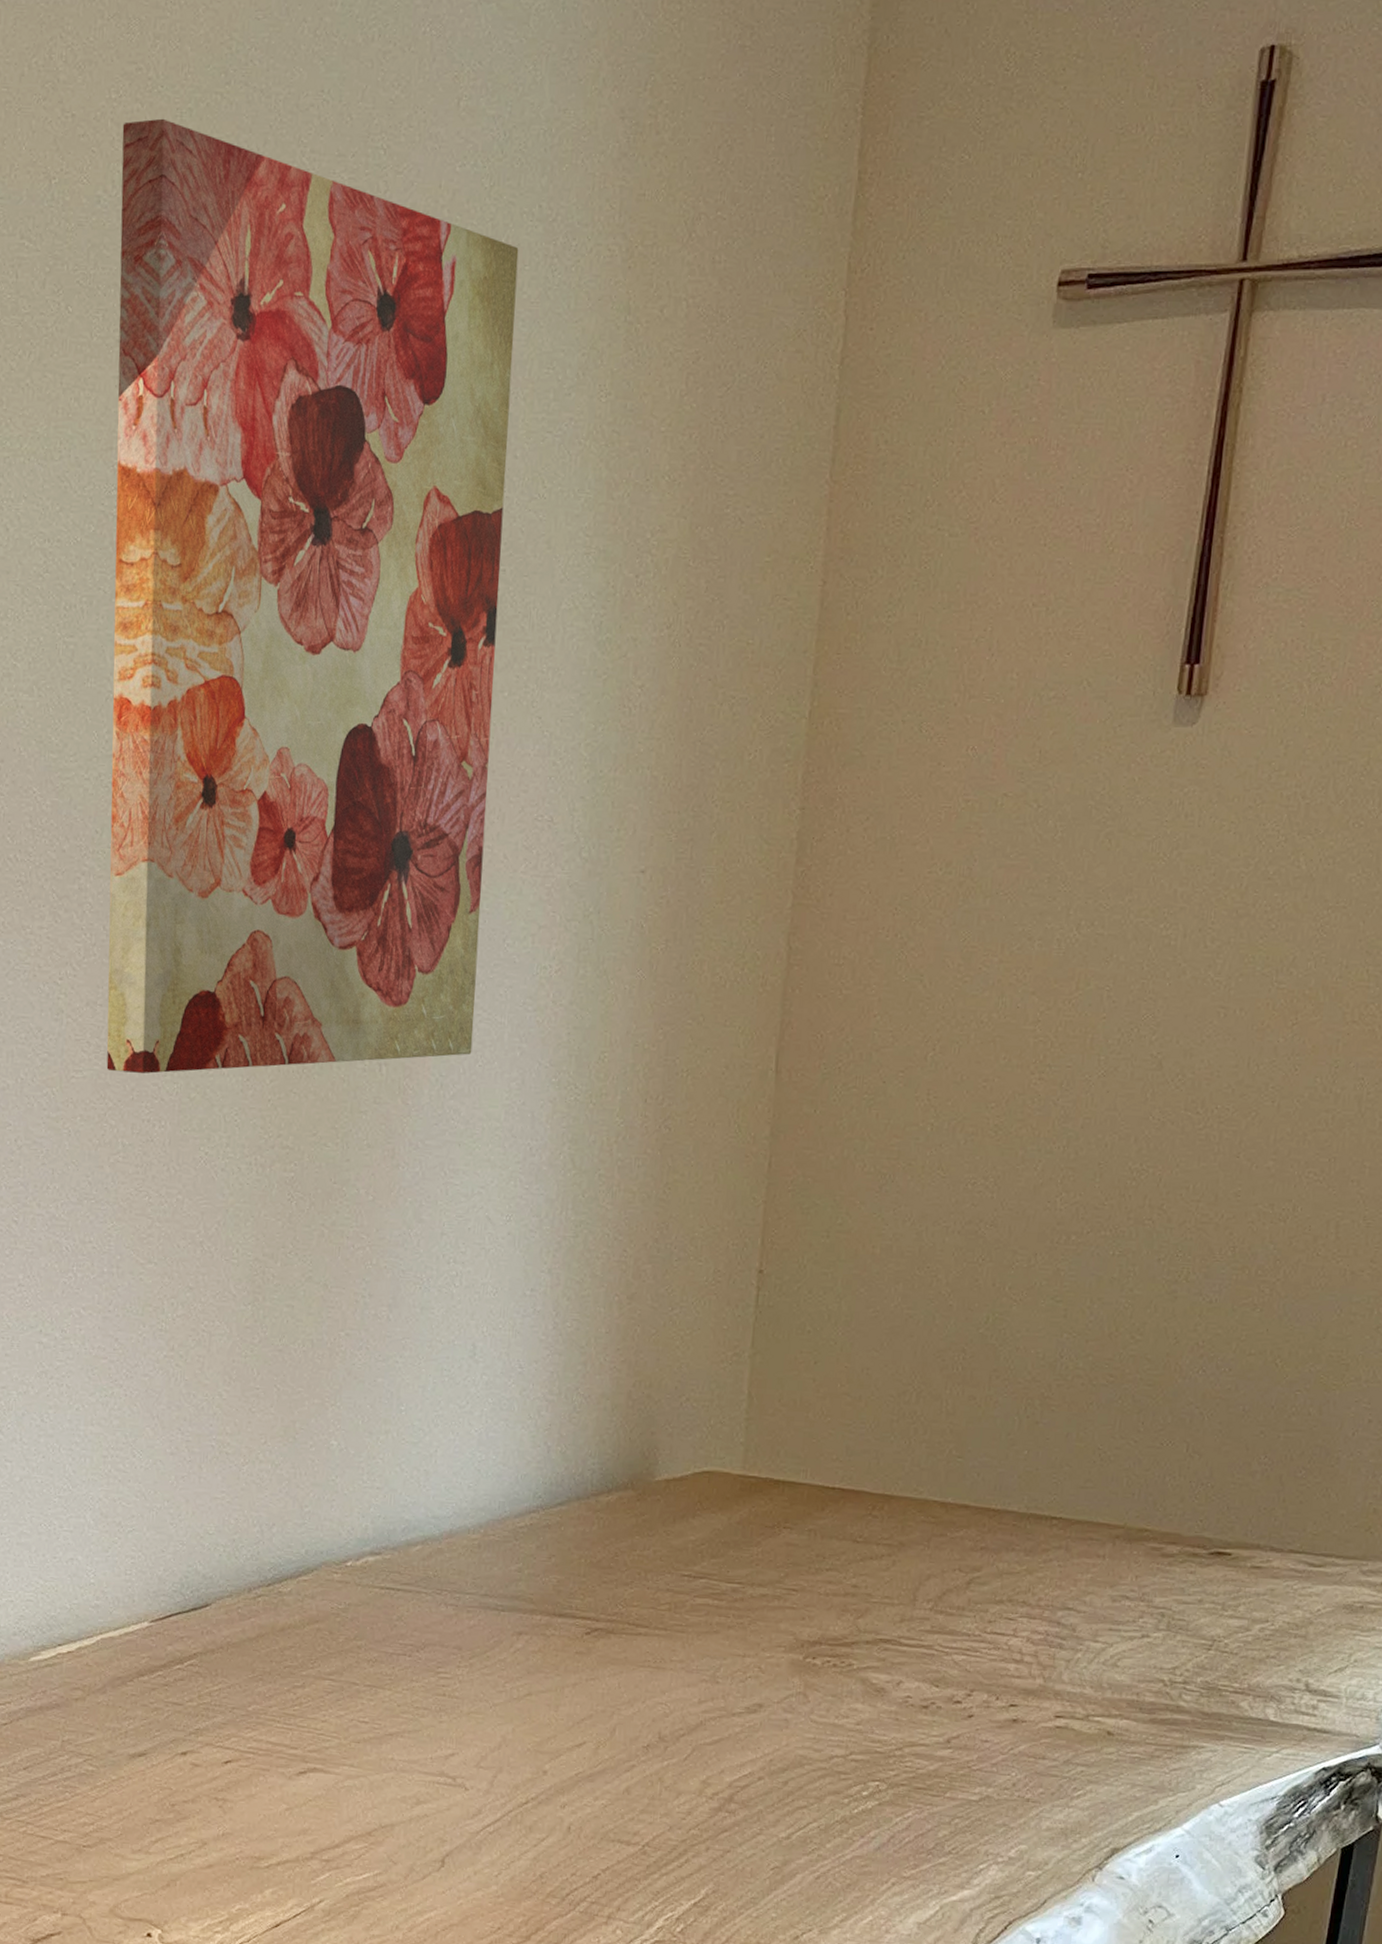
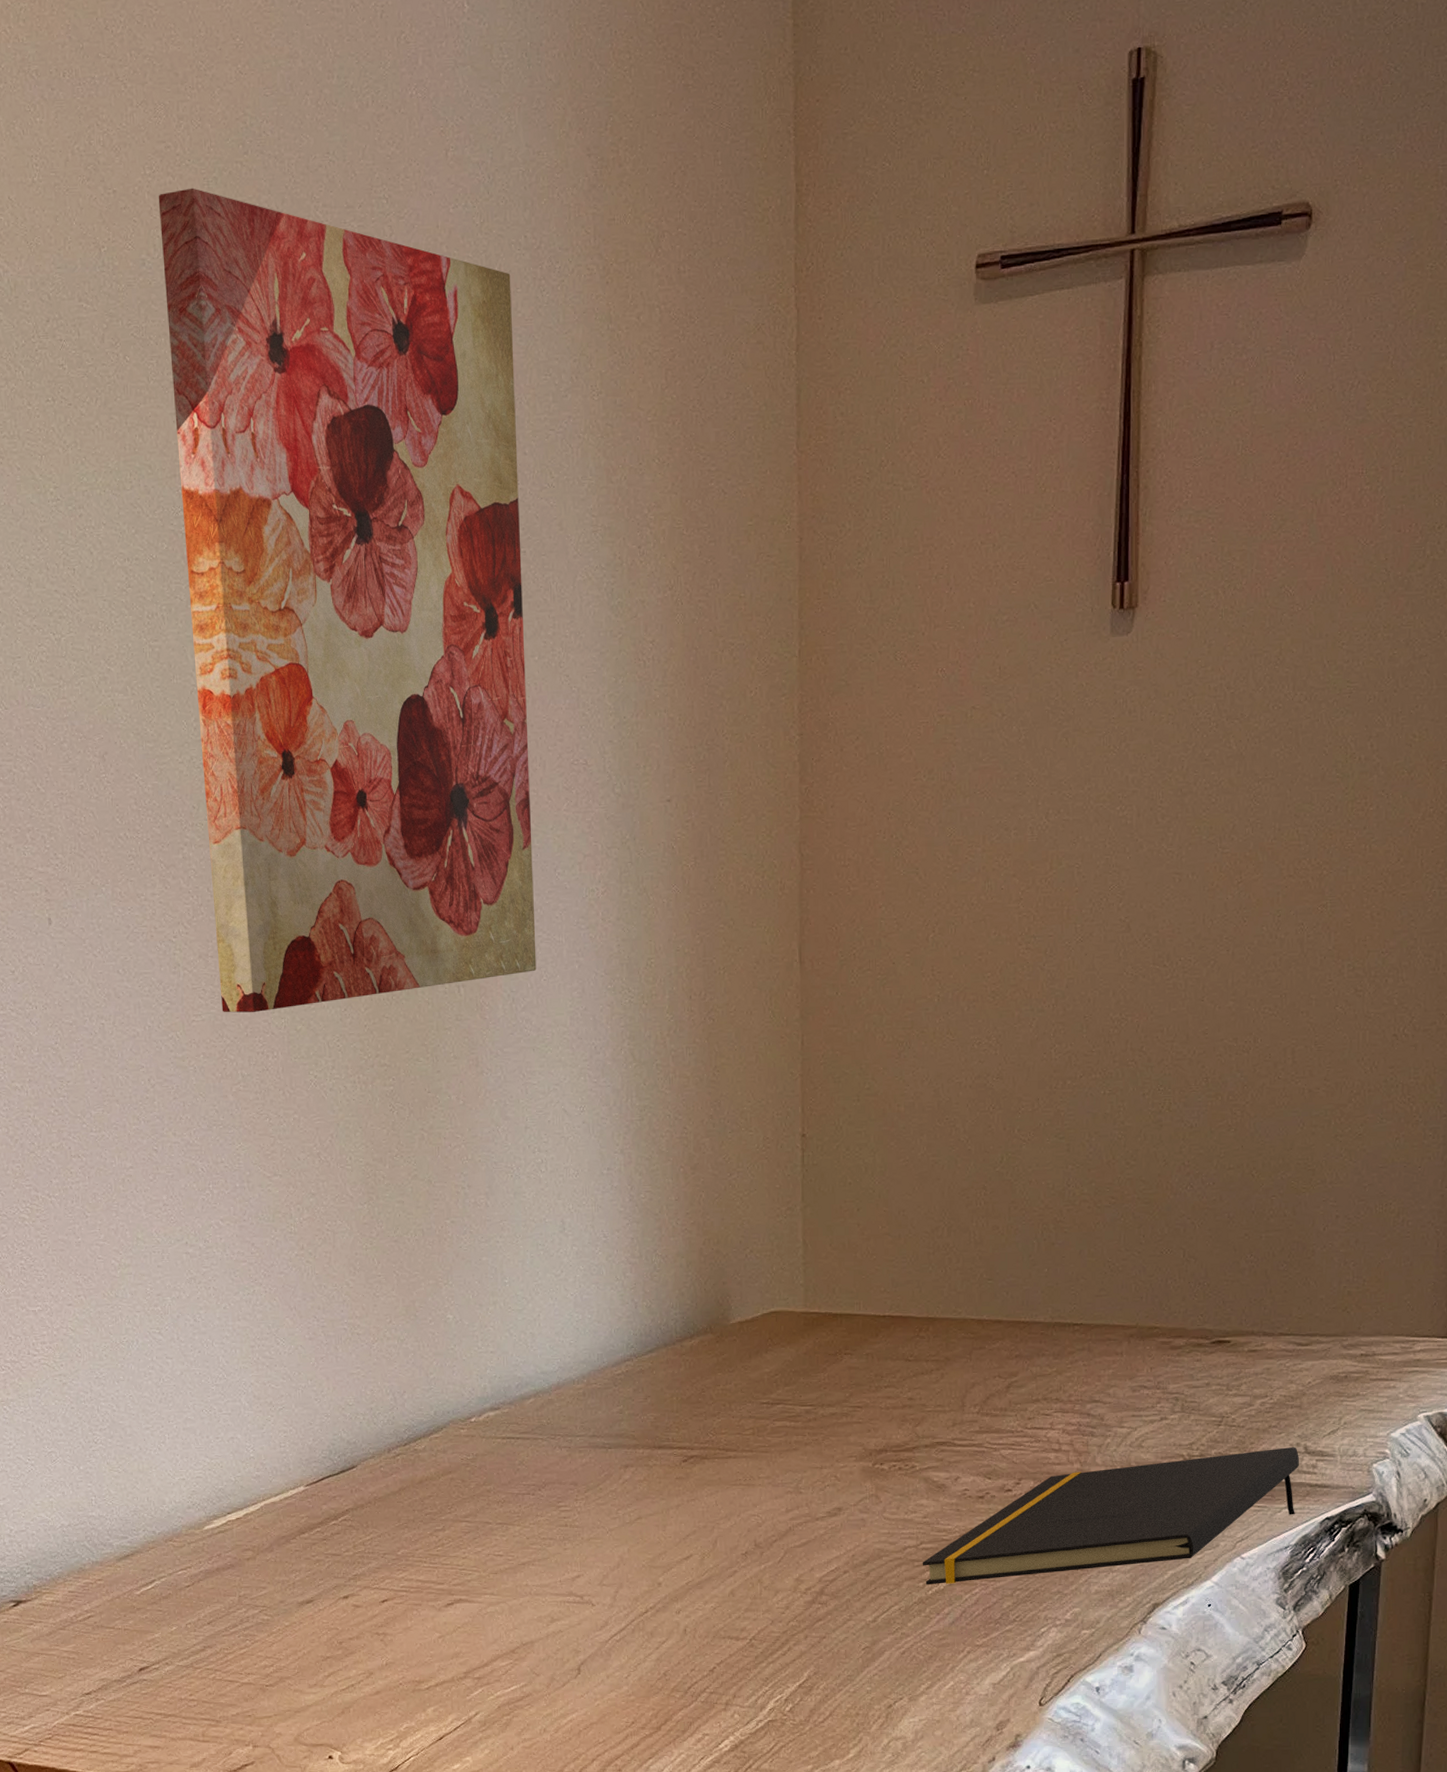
notepad: none [849,1682,1298,1804] -> present [922,1447,1299,1585]

